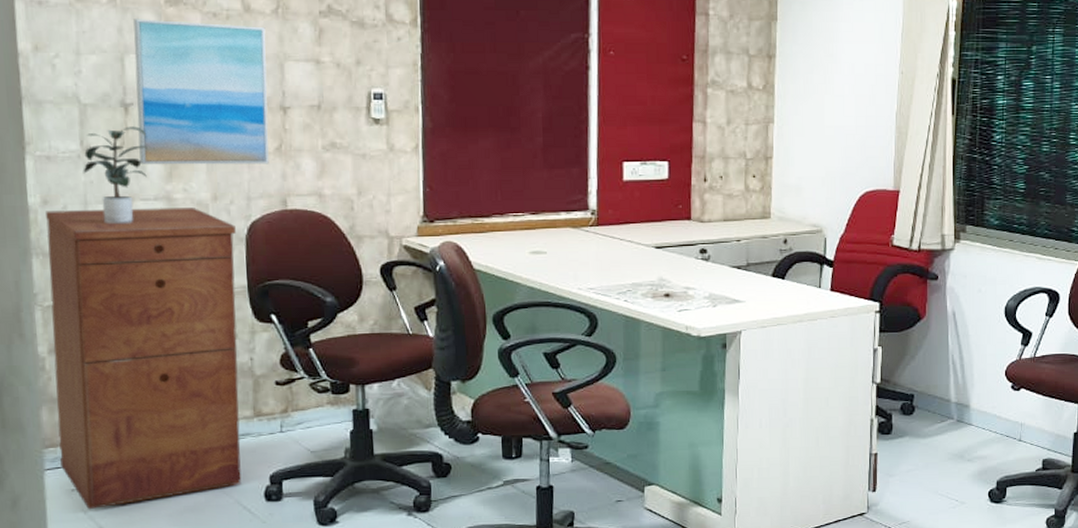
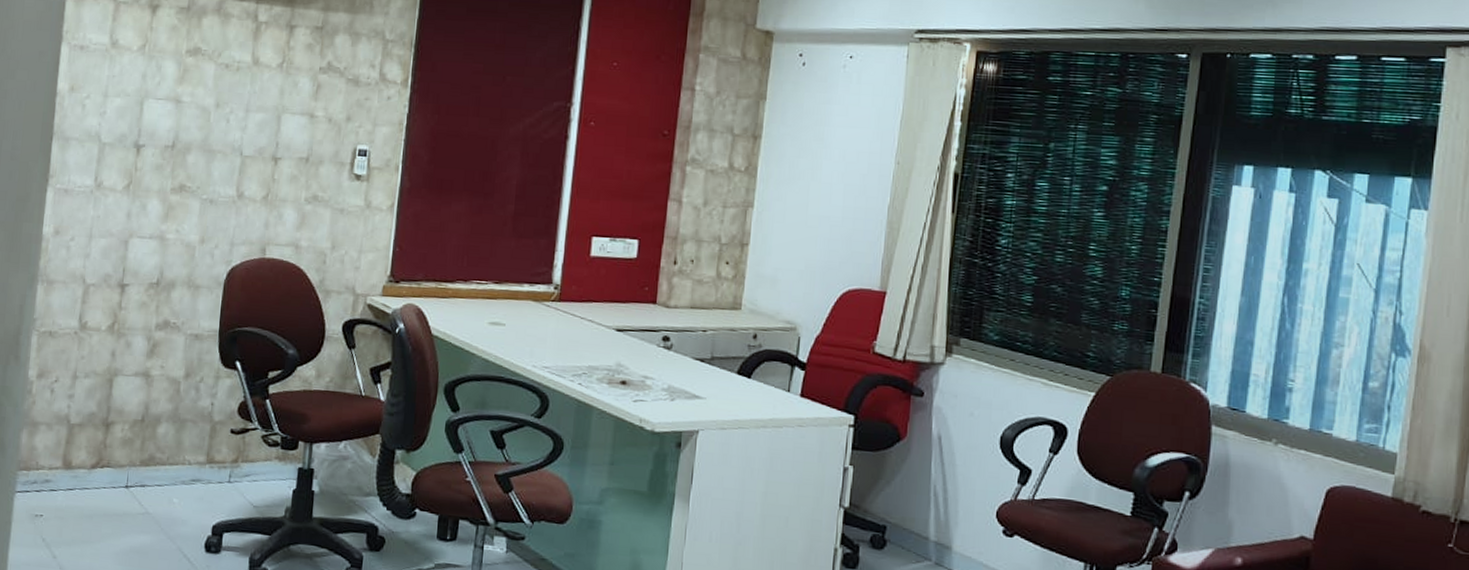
filing cabinet: present [46,208,242,510] -> none [30,240,217,538]
potted plant: present [83,126,151,225] -> none [93,166,154,260]
wall art: present [133,19,269,165] -> none [143,66,270,212]

